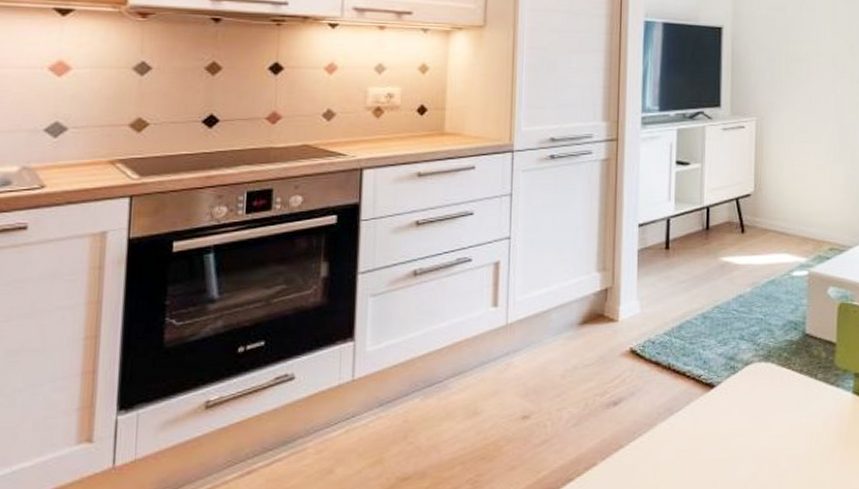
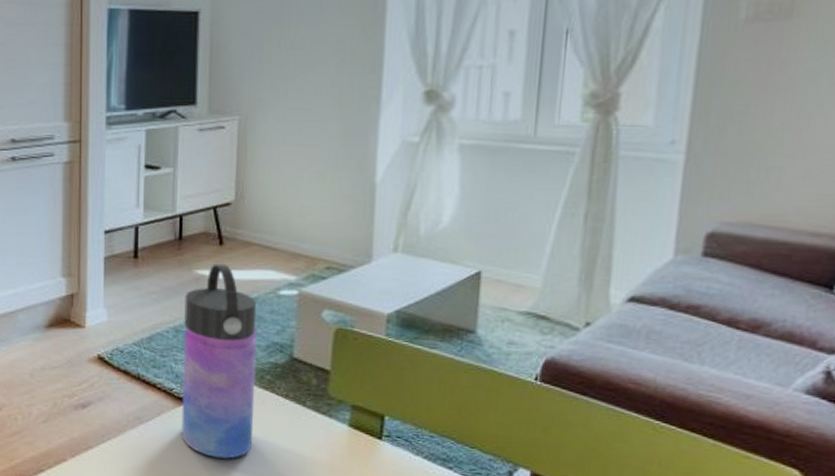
water bottle: none [709,250,775,440] -> present [181,263,258,459]

